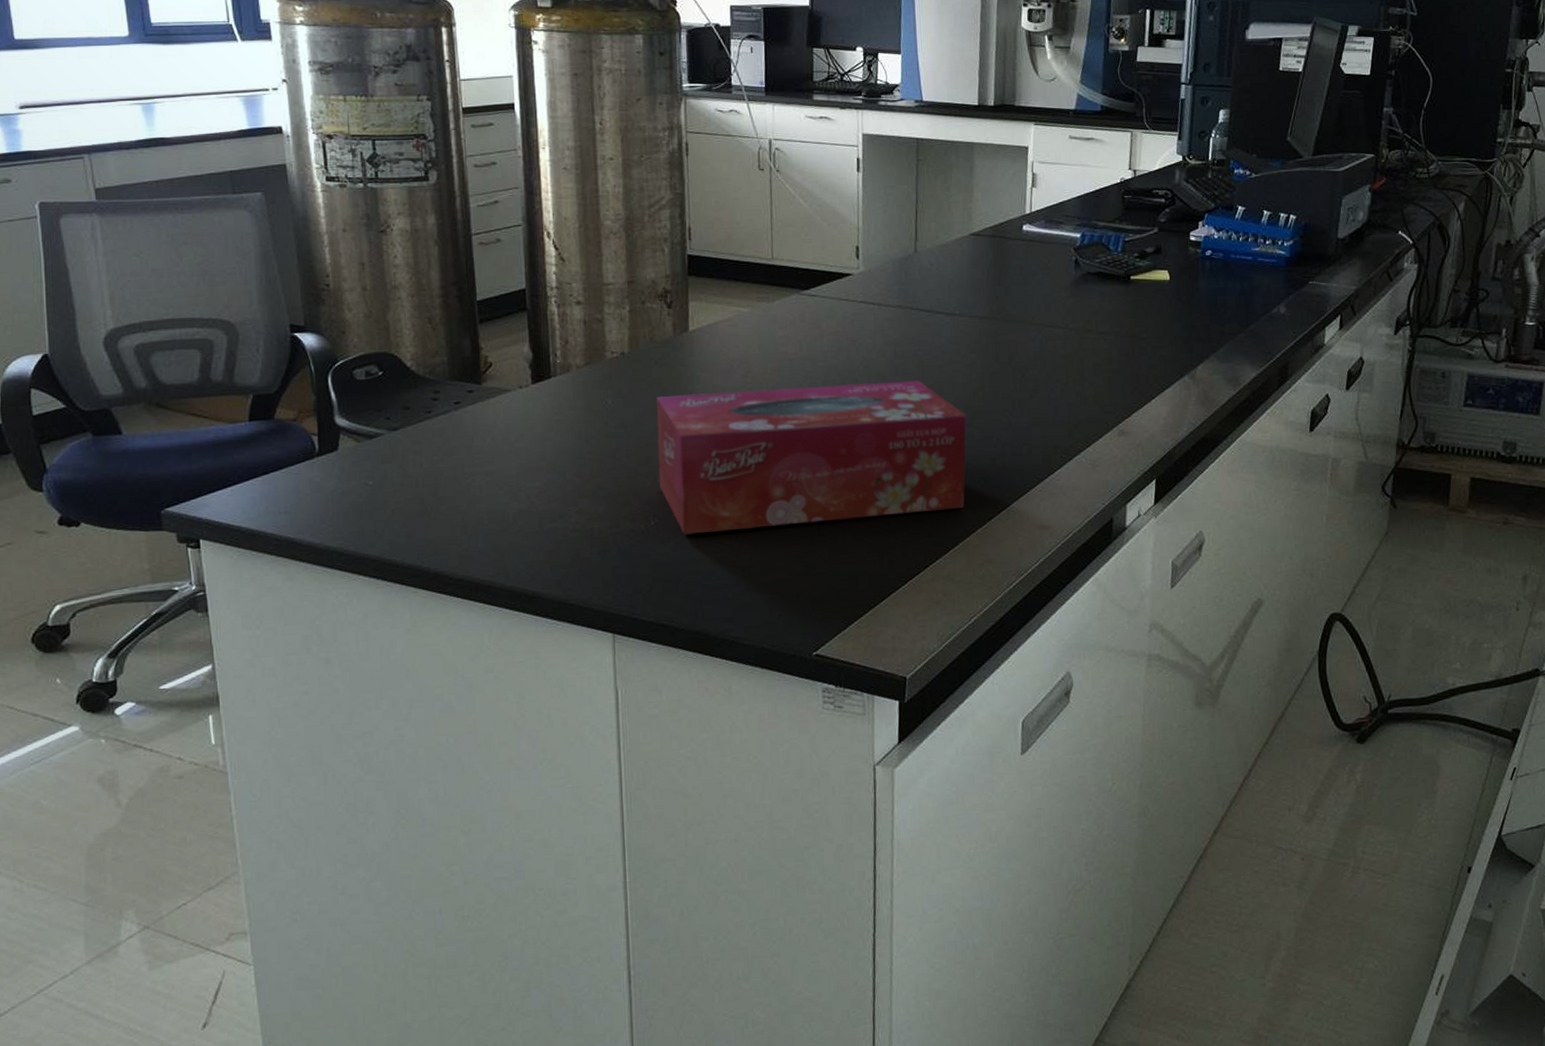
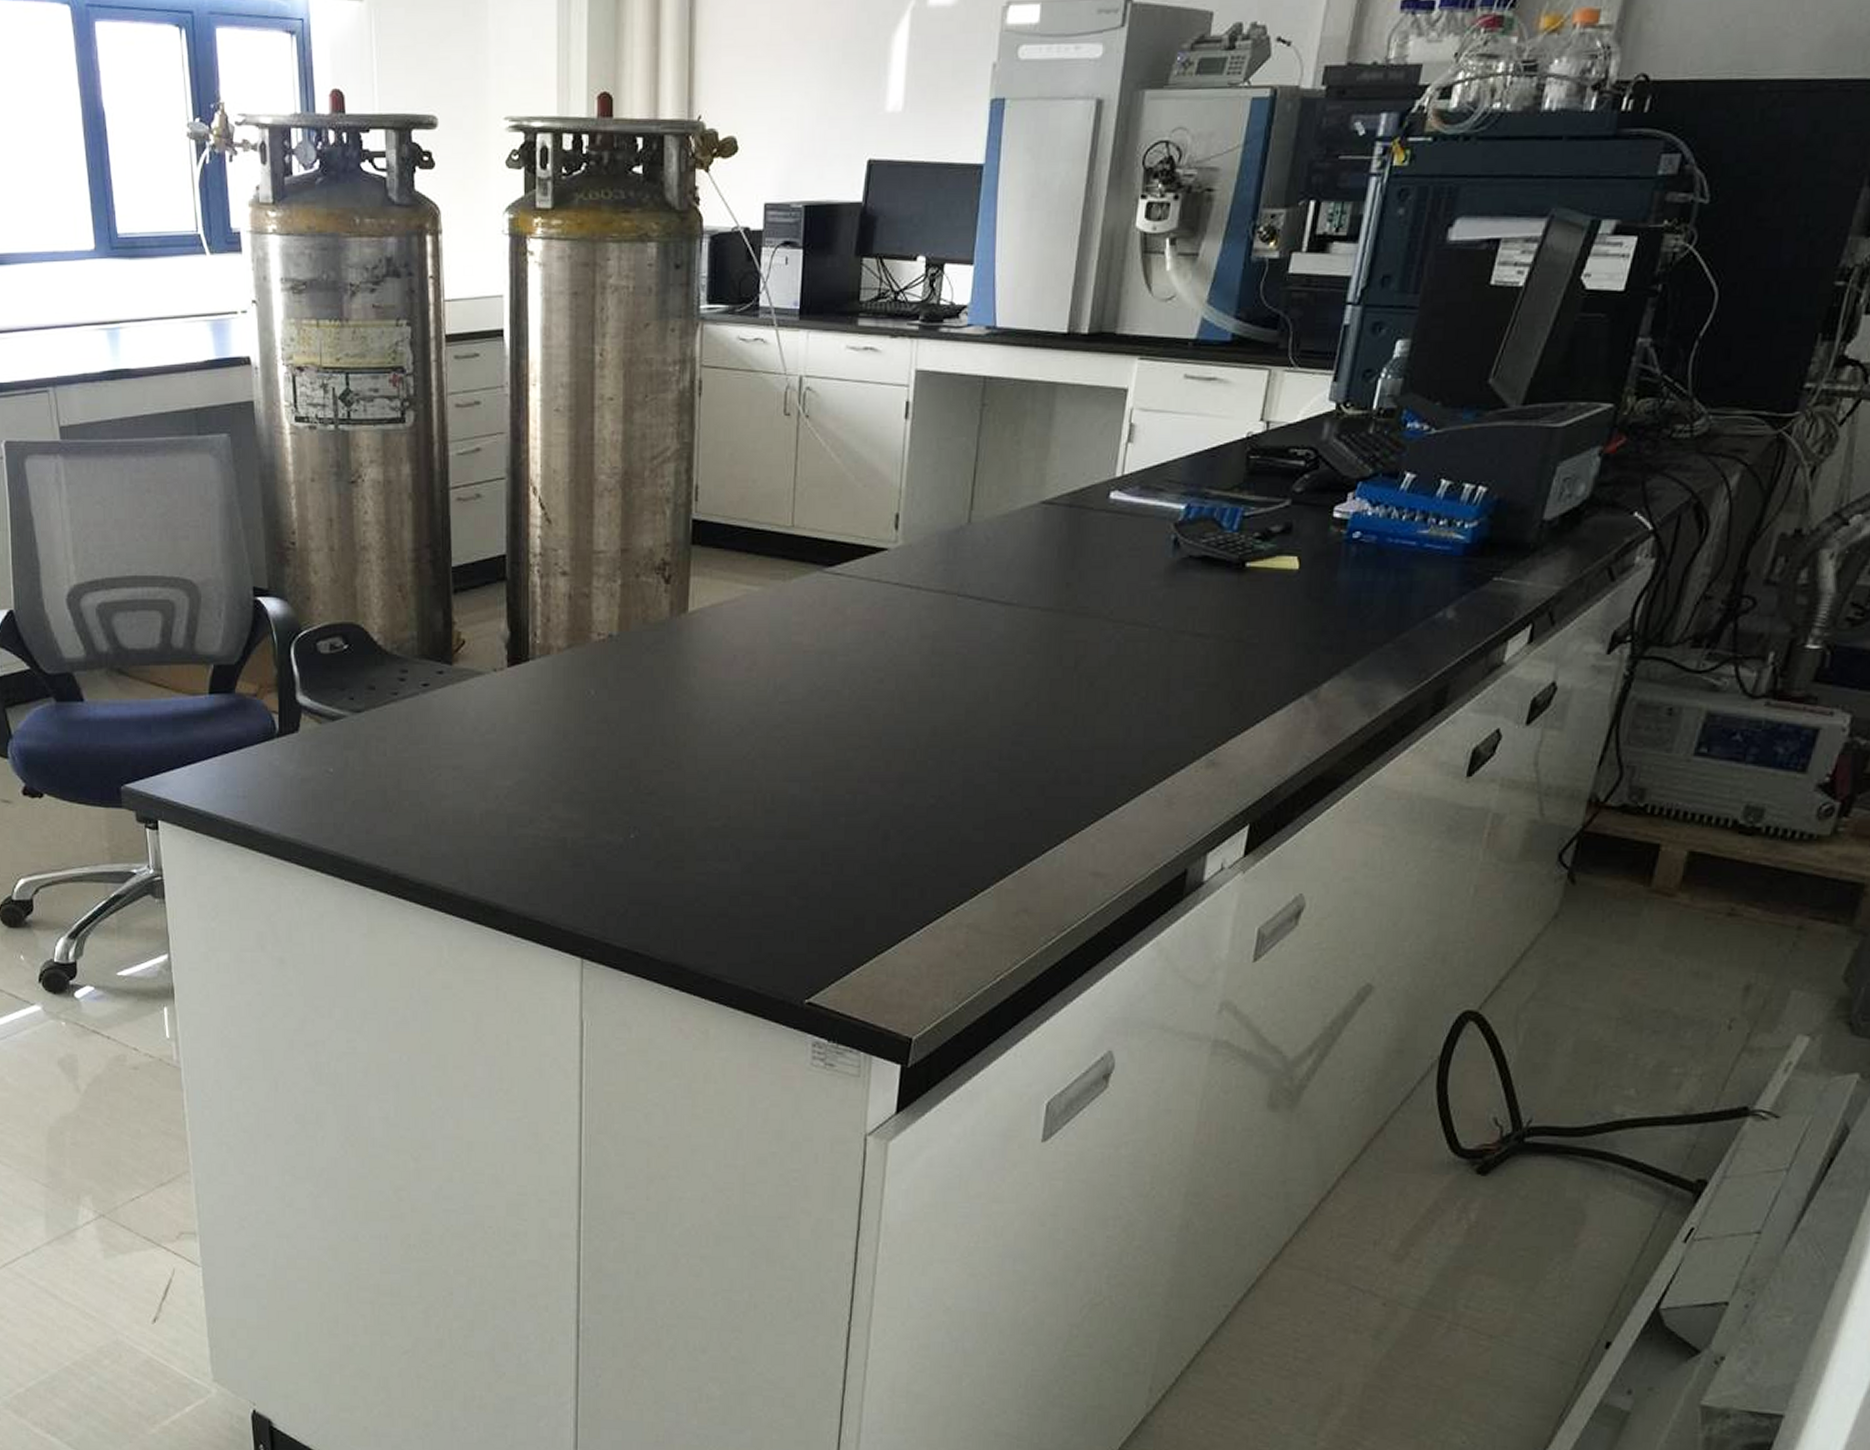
tissue box: present [657,380,967,535] -> none [642,684,1015,852]

